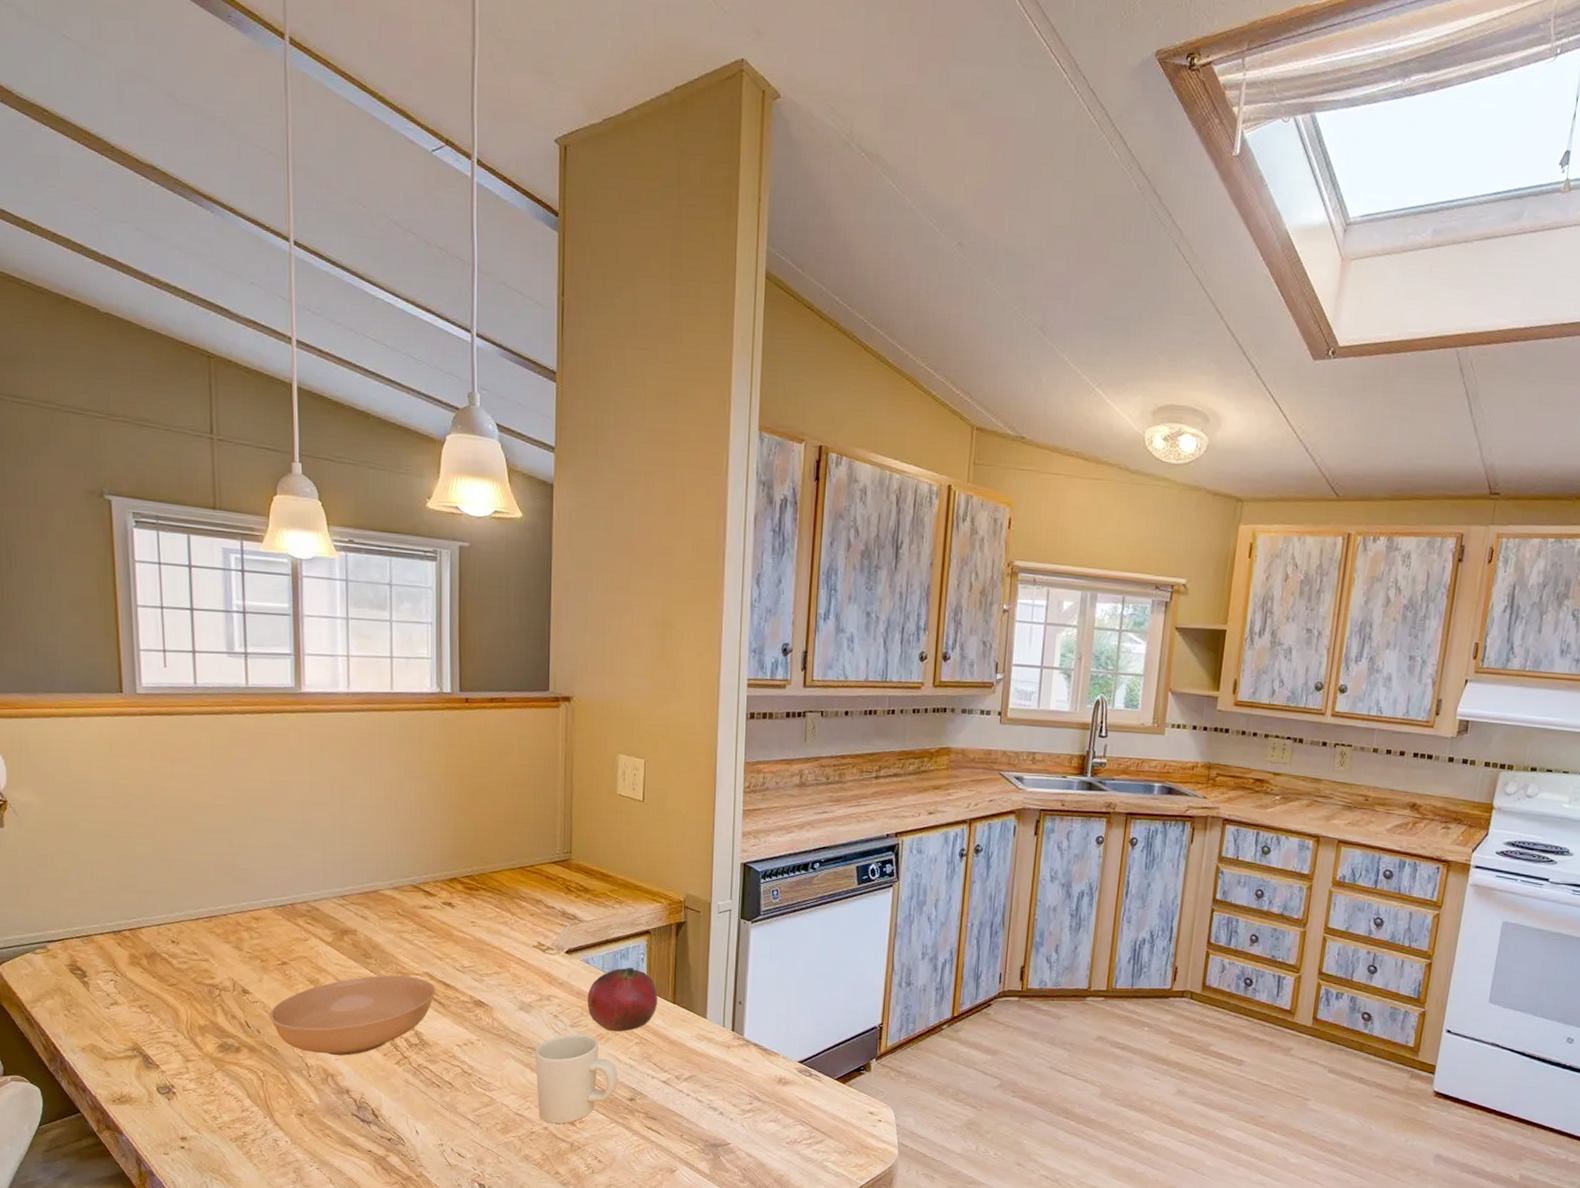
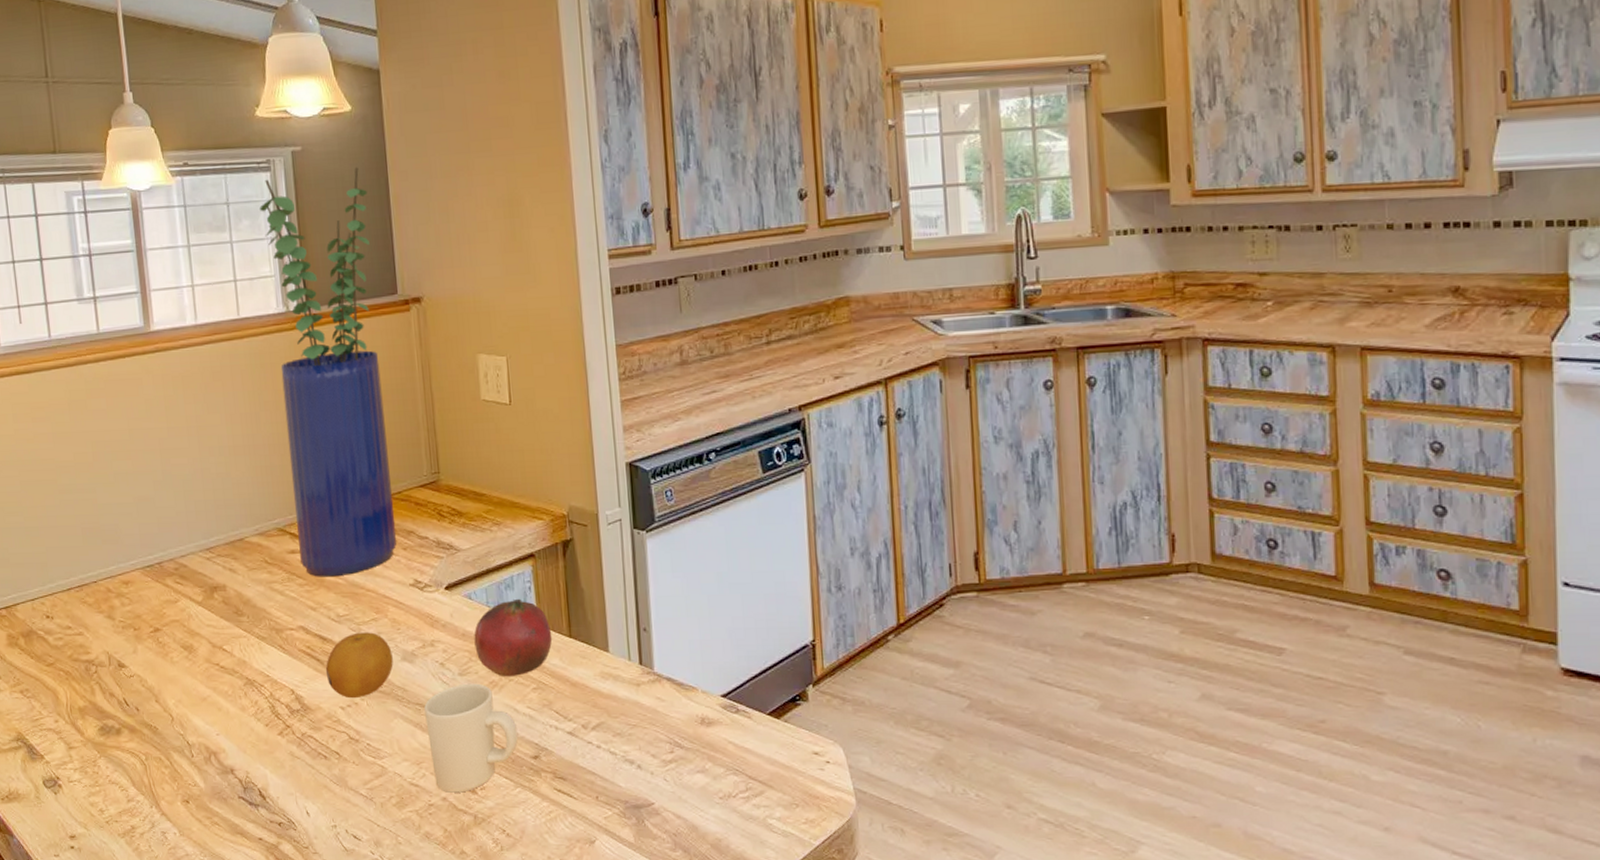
bowl: present [269,975,436,1056] -> none [146,632,313,729]
vase: none [422,567,530,933] -> present [260,167,397,577]
fruit: none [446,982,511,1039] -> present [325,632,393,699]

